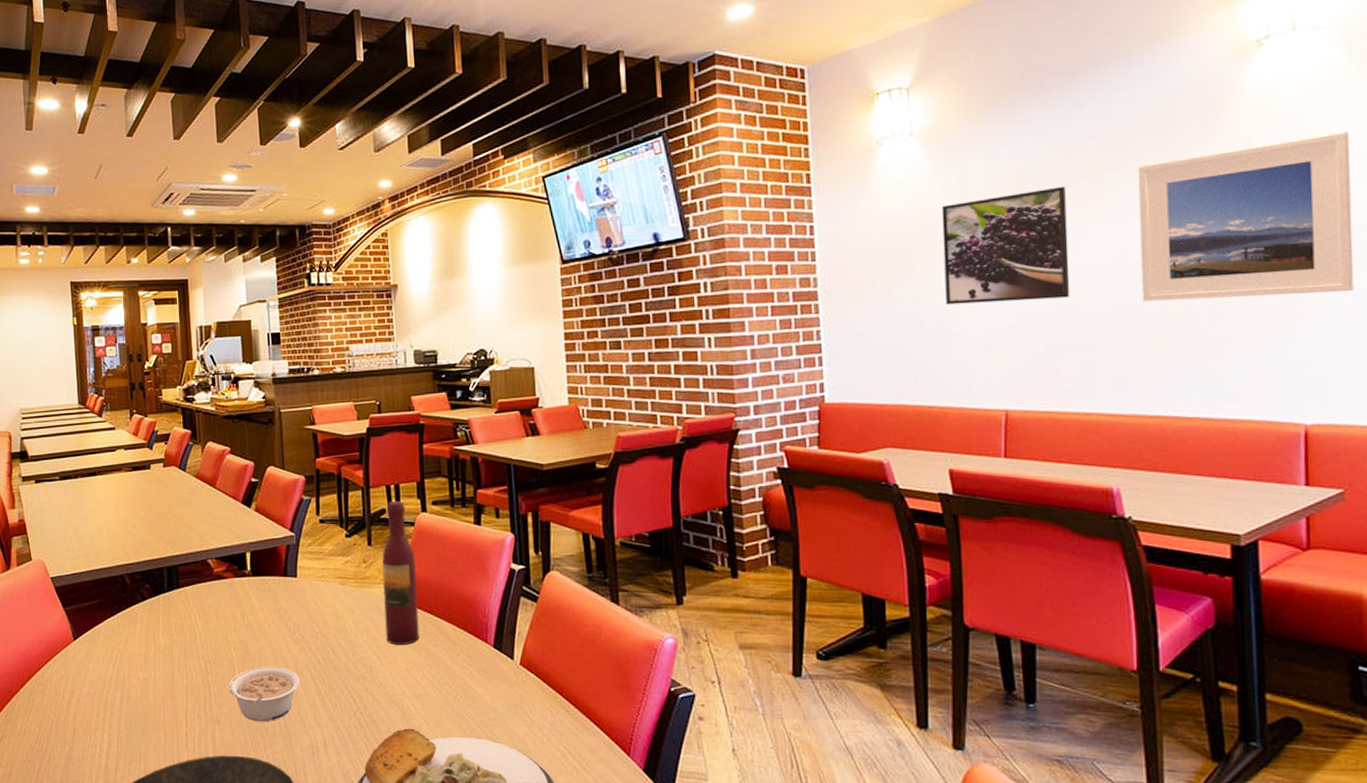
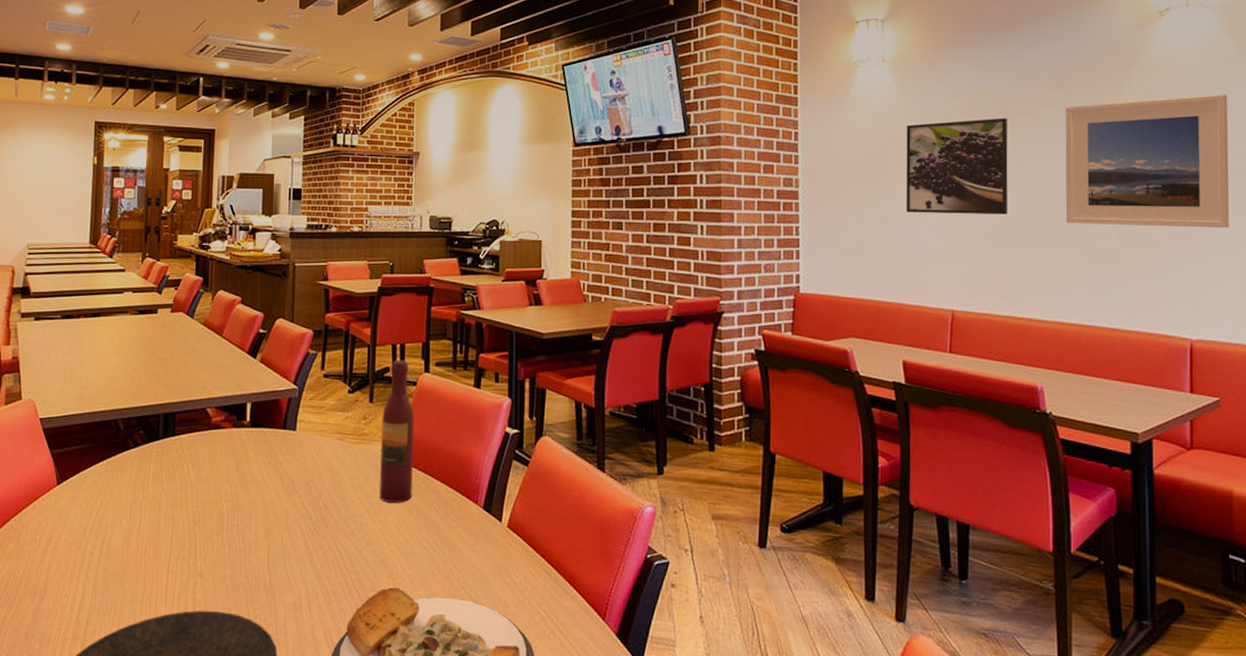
legume: present [229,667,300,722] -> none [215,520,290,577]

